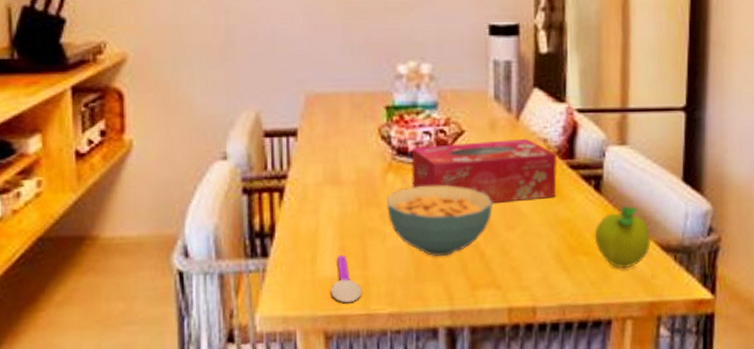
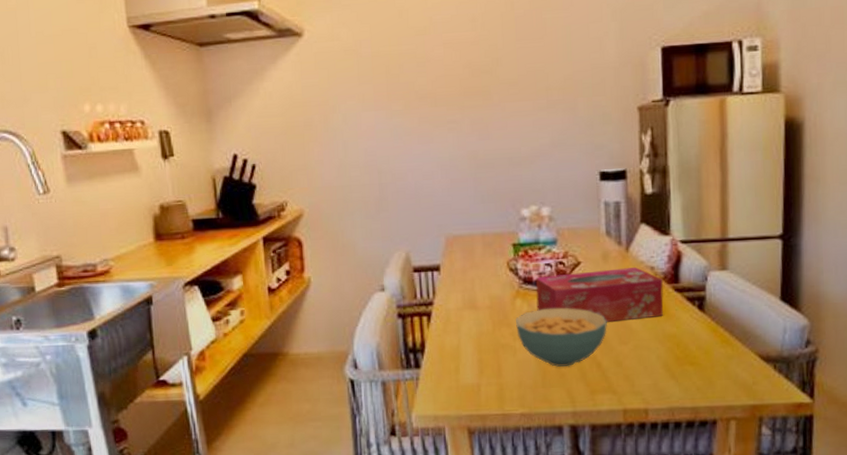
spoon: present [330,254,361,303] -> none [471,366,497,405]
fruit: present [594,206,652,269] -> none [699,323,752,377]

